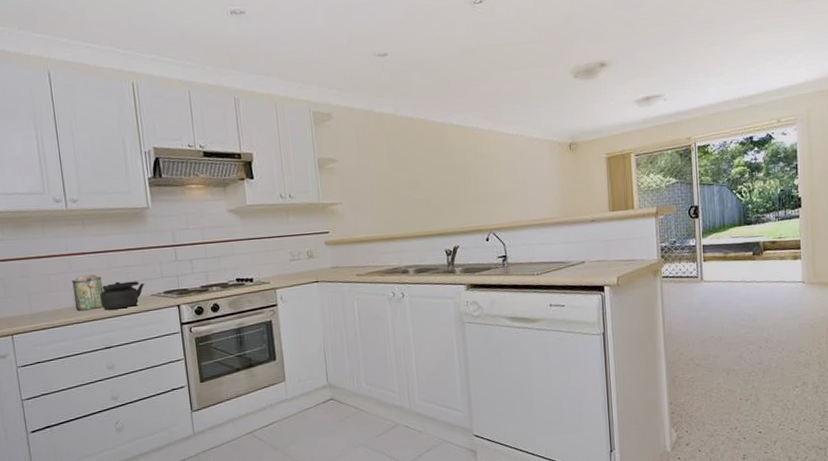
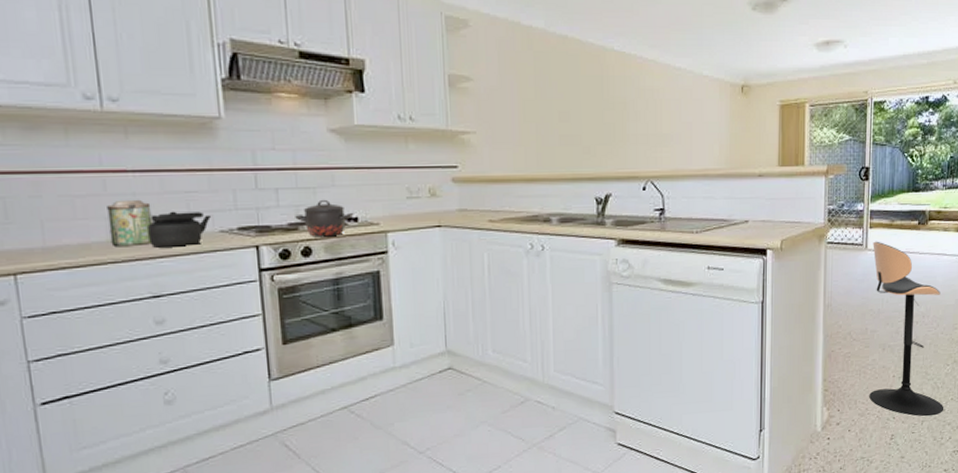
cooking pot: none [205,265,250,297] -> present [295,199,354,239]
bar stool: none [708,273,797,437] -> present [869,241,944,416]

